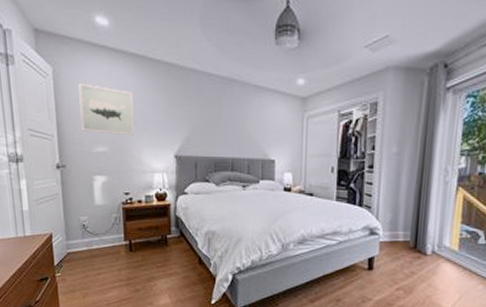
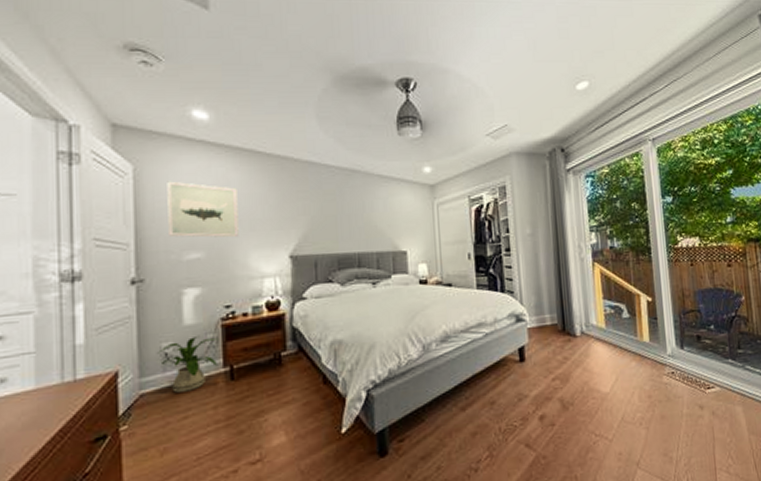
house plant: none [77,214,120,255] -> present [156,335,218,393]

